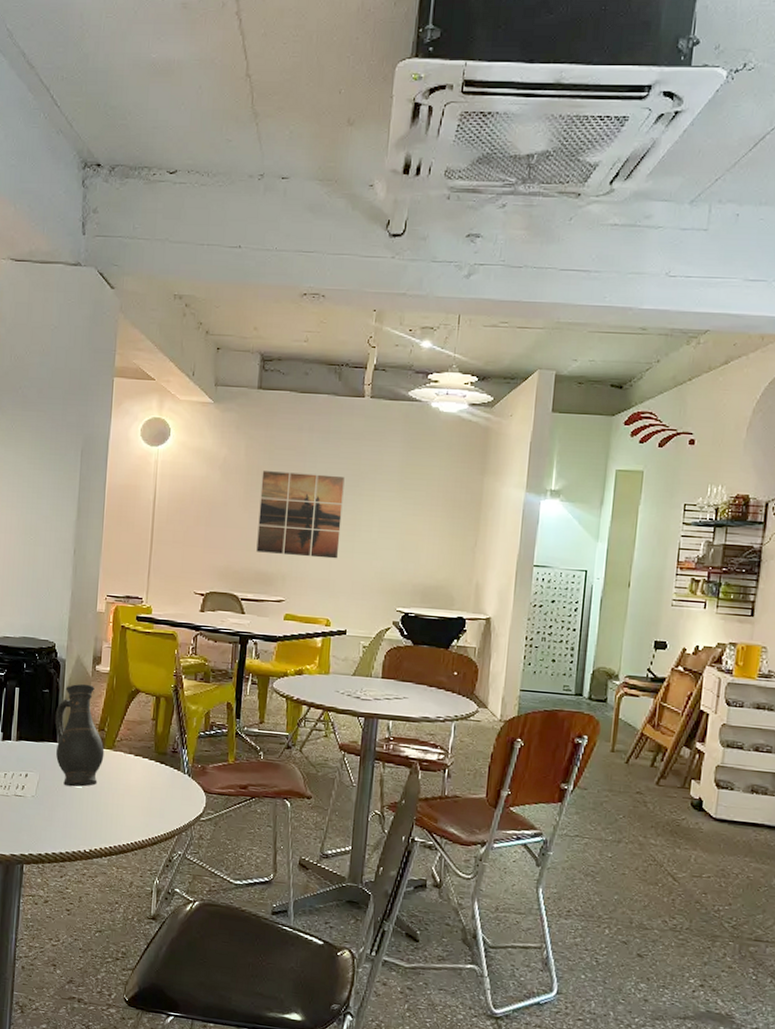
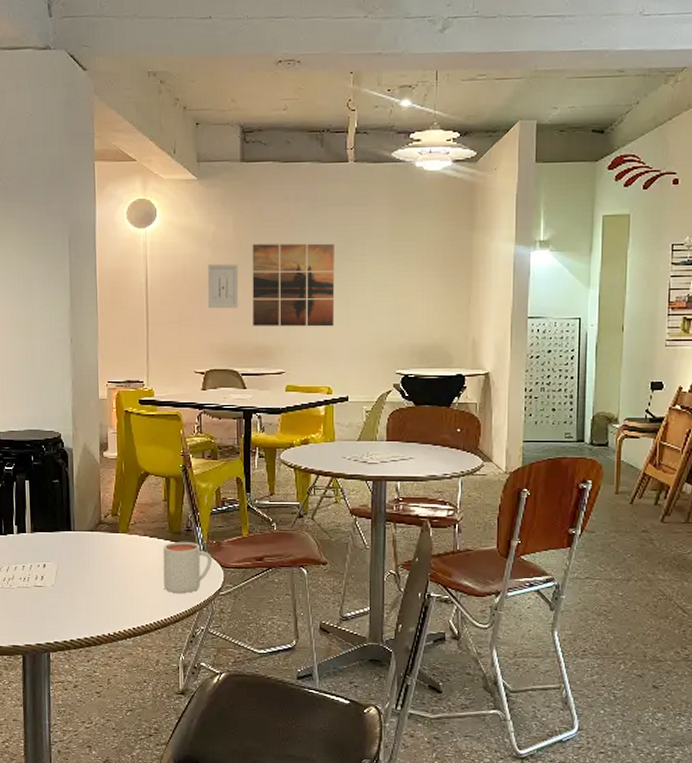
jug: present [55,683,105,787] -> none [67,471,120,573]
mug: none [144,762,196,816] -> present [163,542,213,593]
wall art: none [214,487,247,533] -> present [208,264,239,309]

